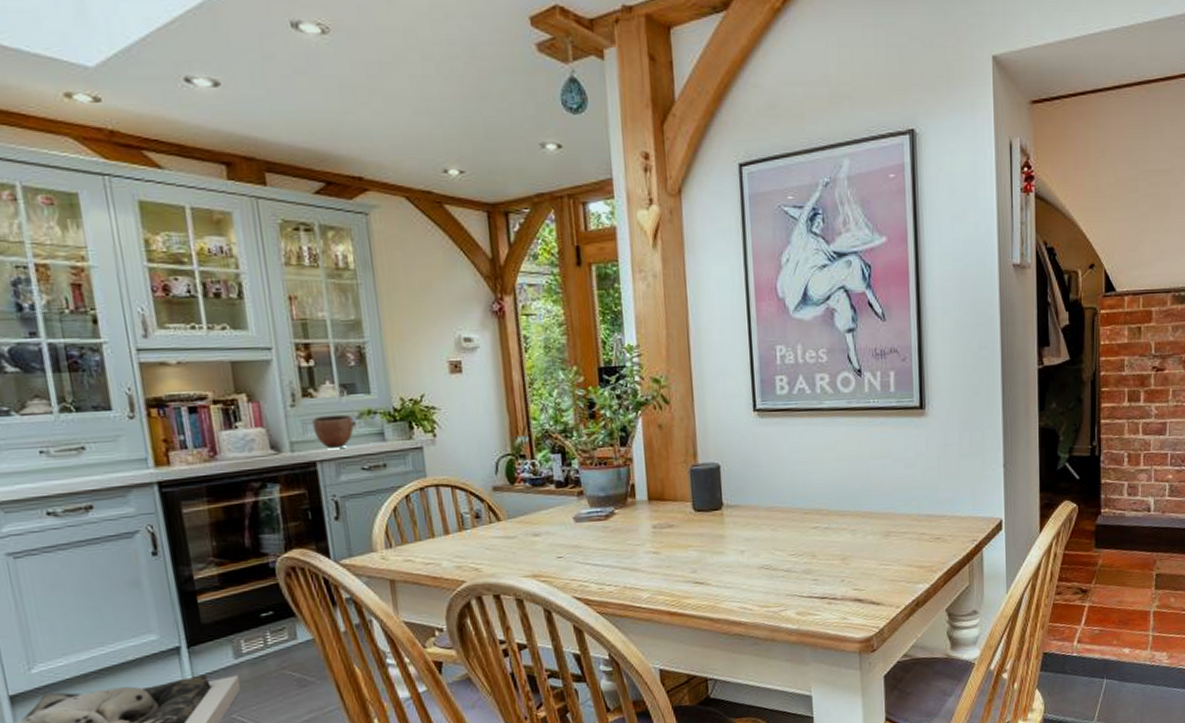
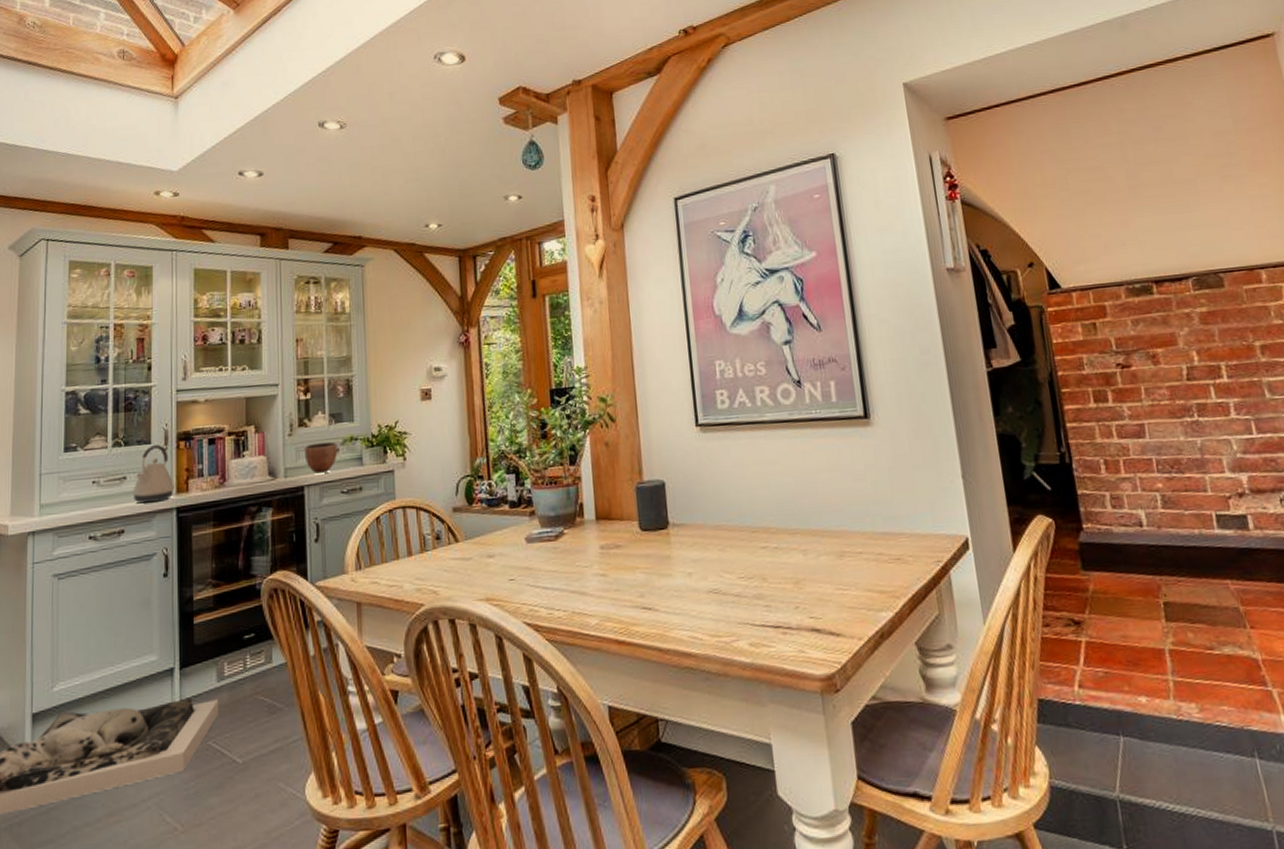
kettle: none [96,412,151,477] -> present [132,445,174,504]

